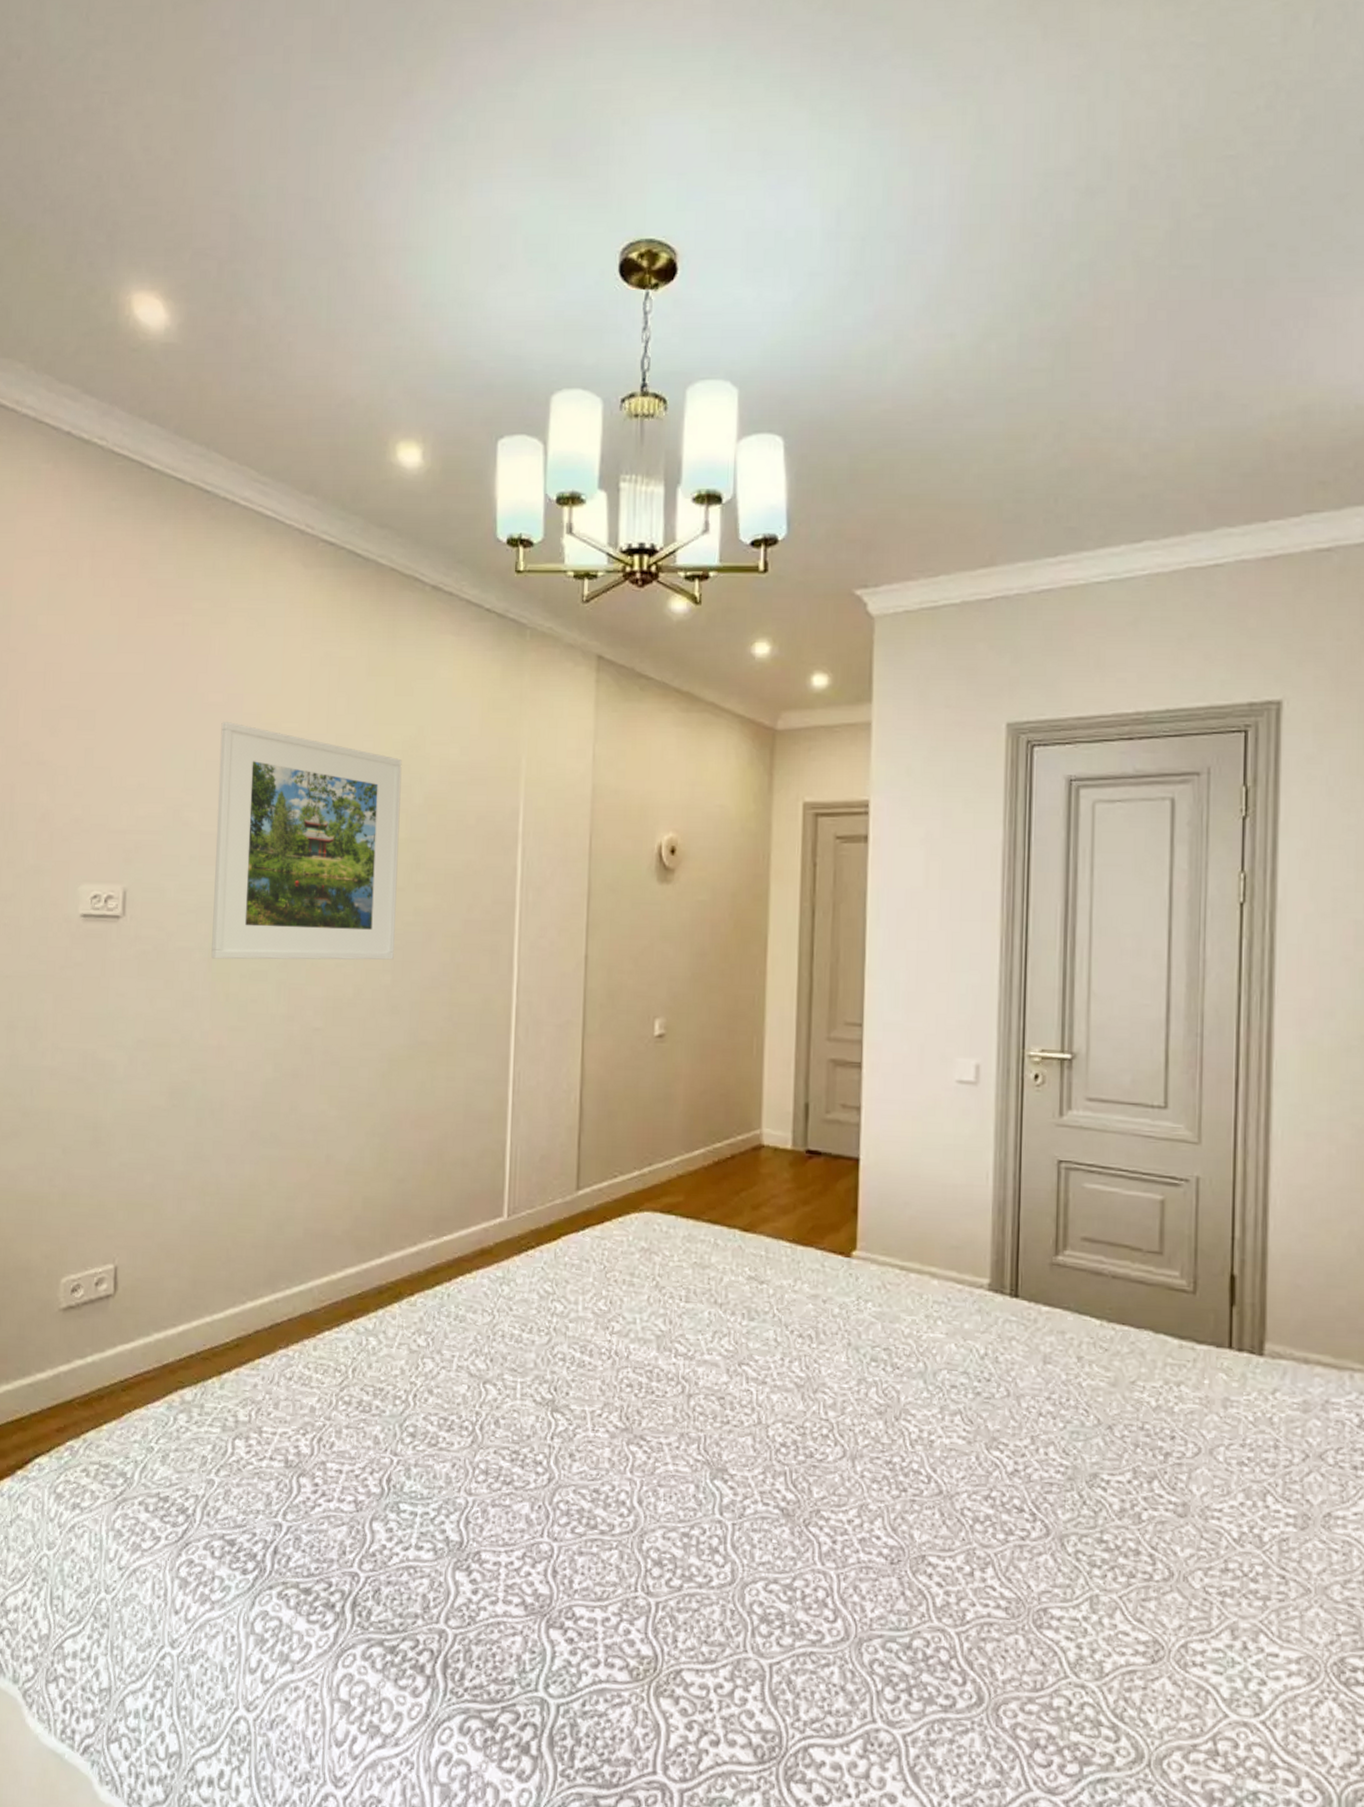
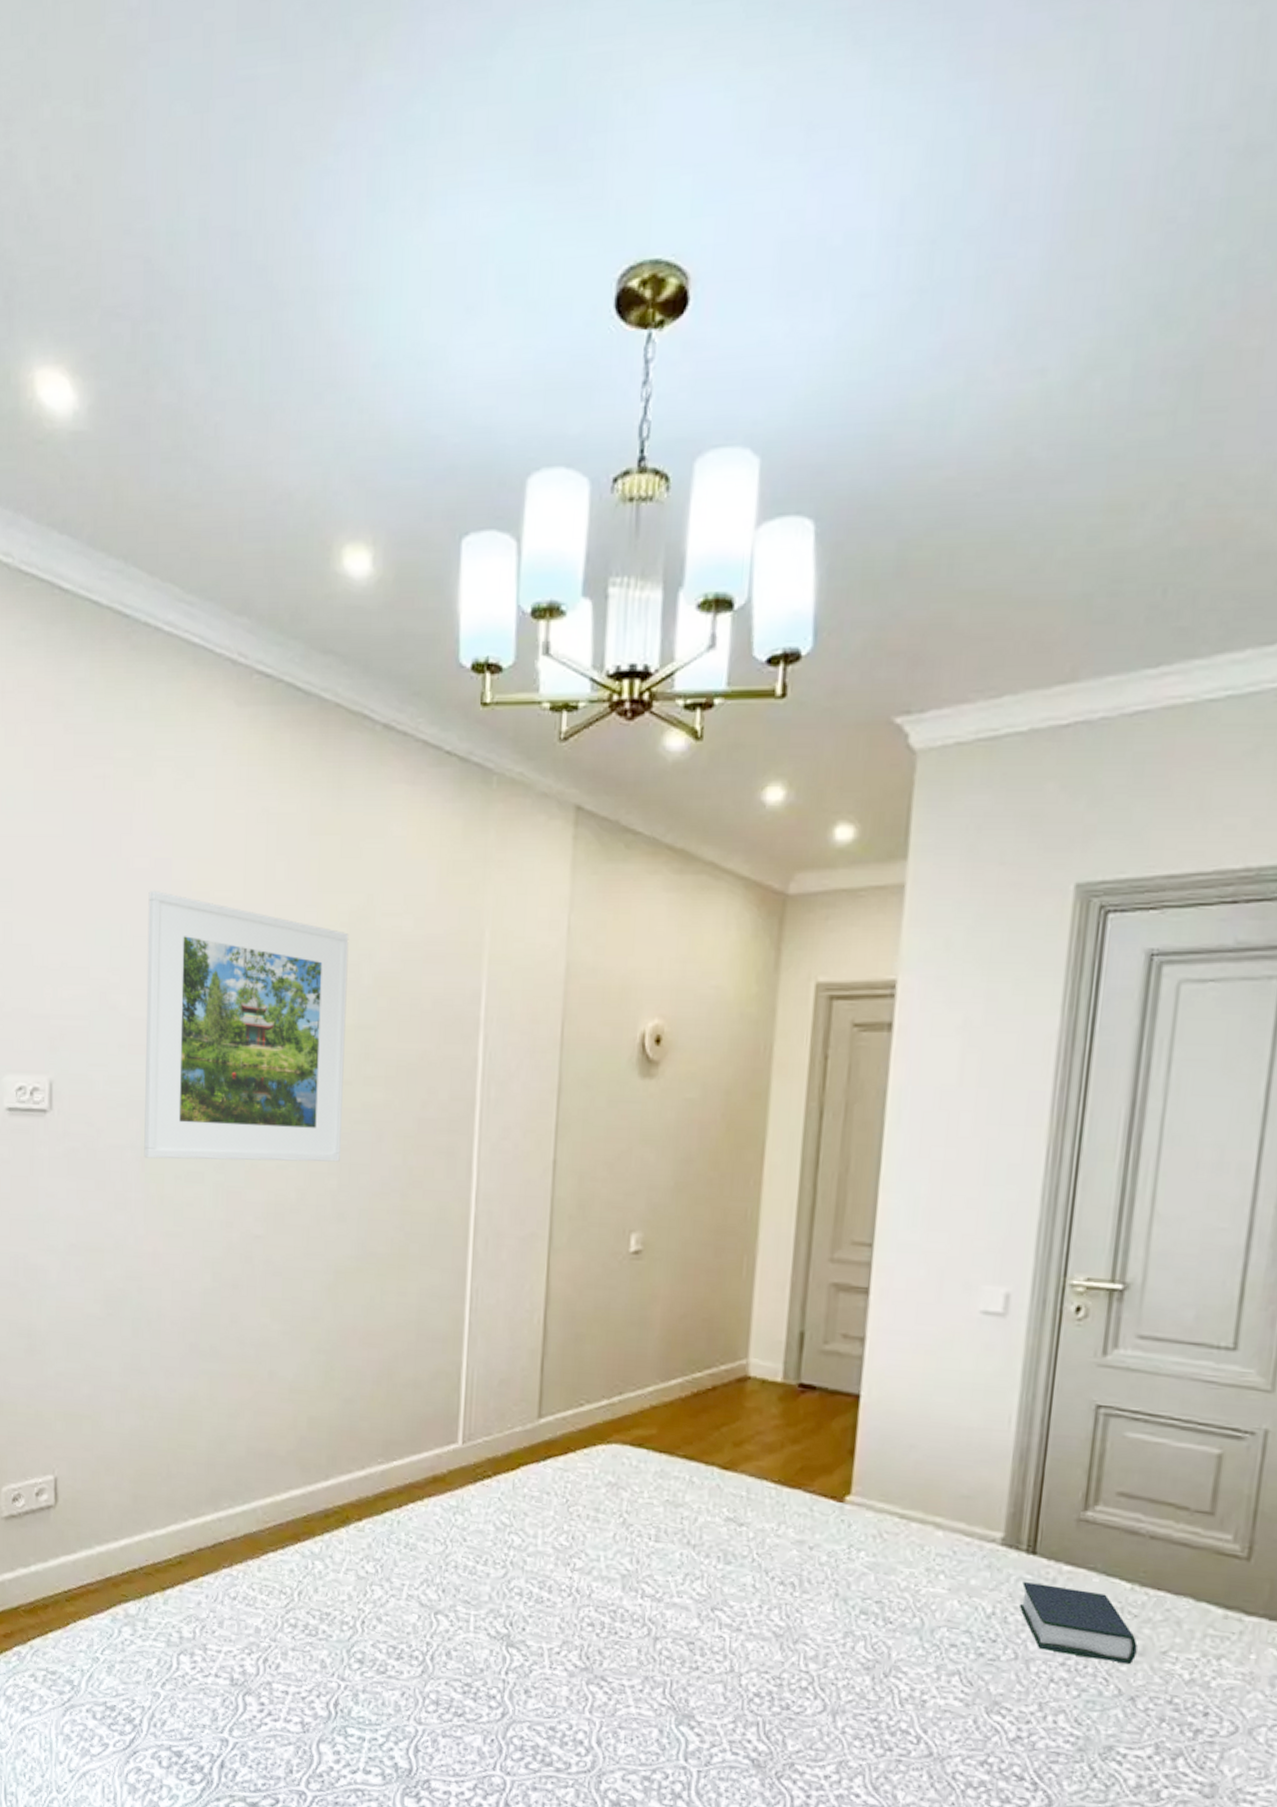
book: none [1007,1323,1110,1396] -> present [1018,1582,1138,1665]

